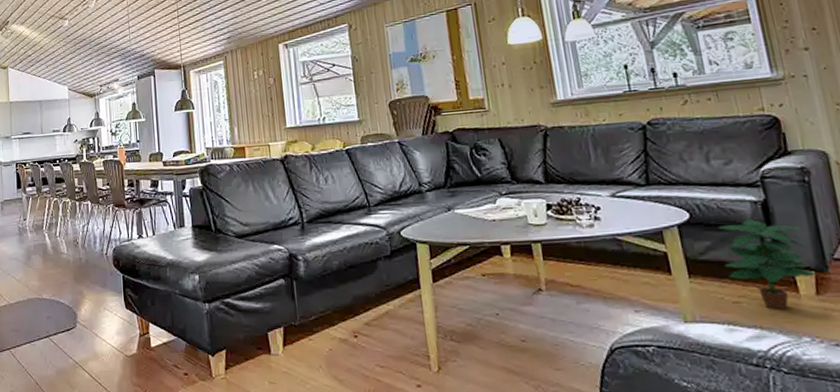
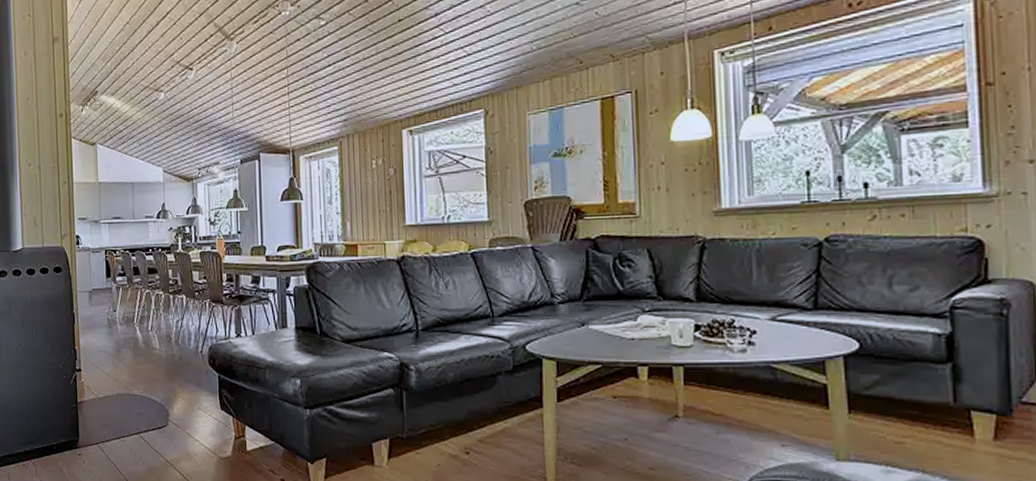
potted plant: present [717,219,817,310] -> none [890,354,998,454]

